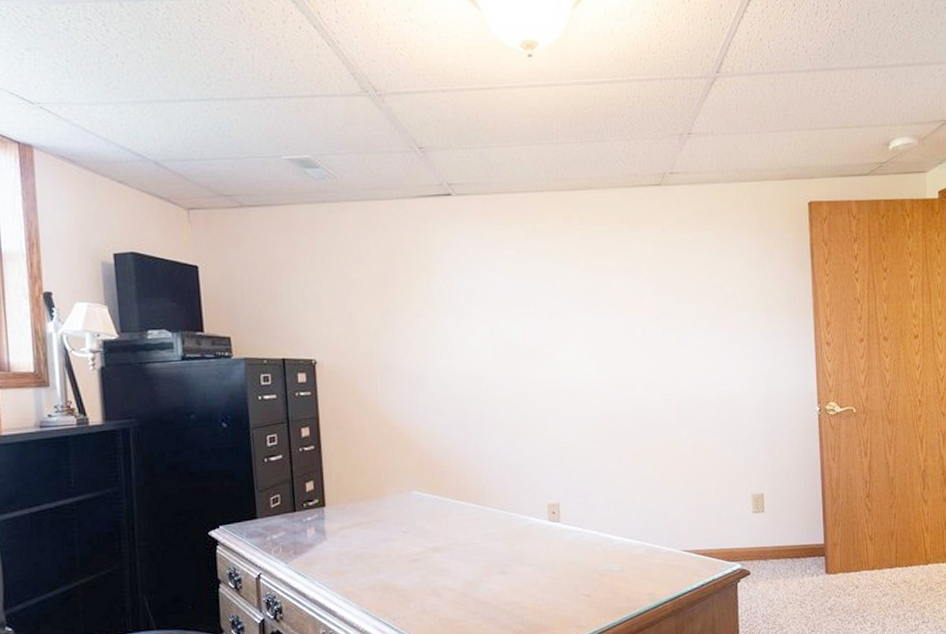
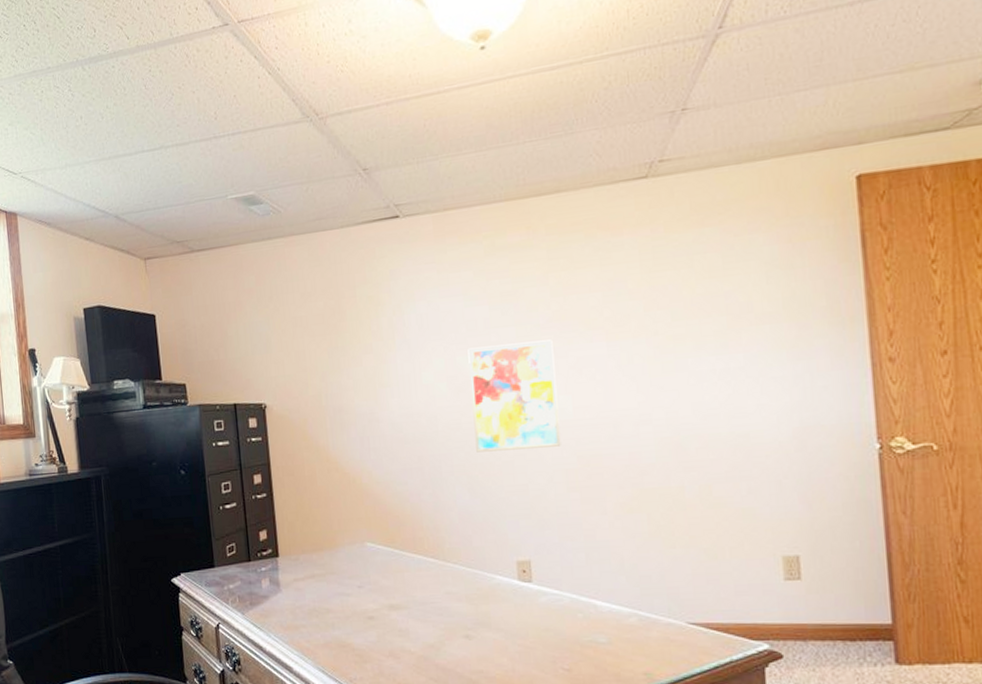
wall art: none [510,314,587,409] -> present [467,339,561,452]

